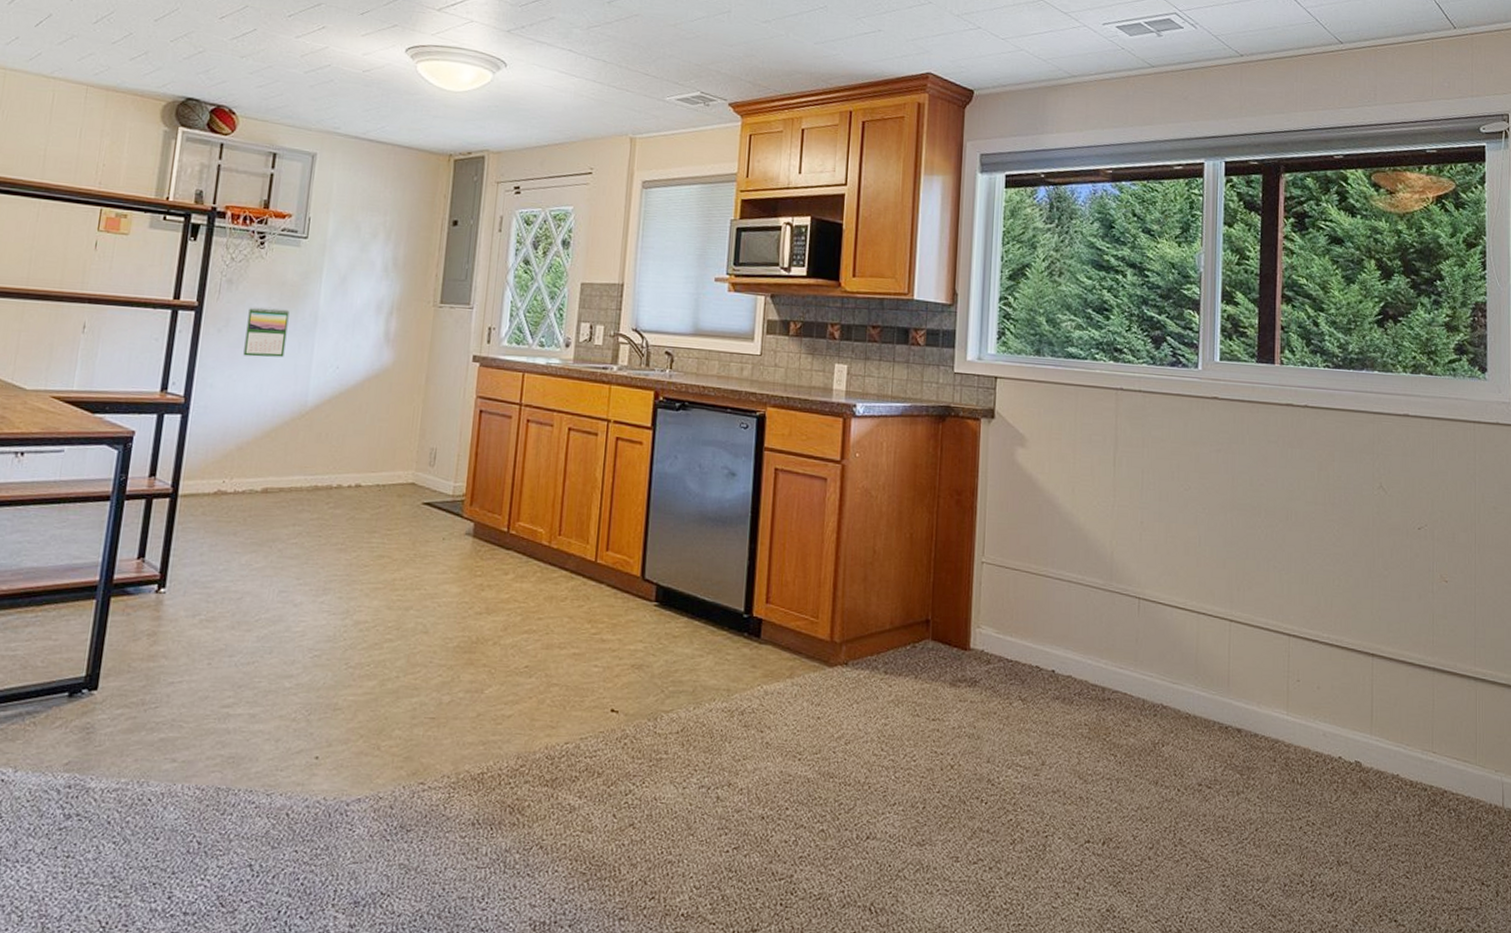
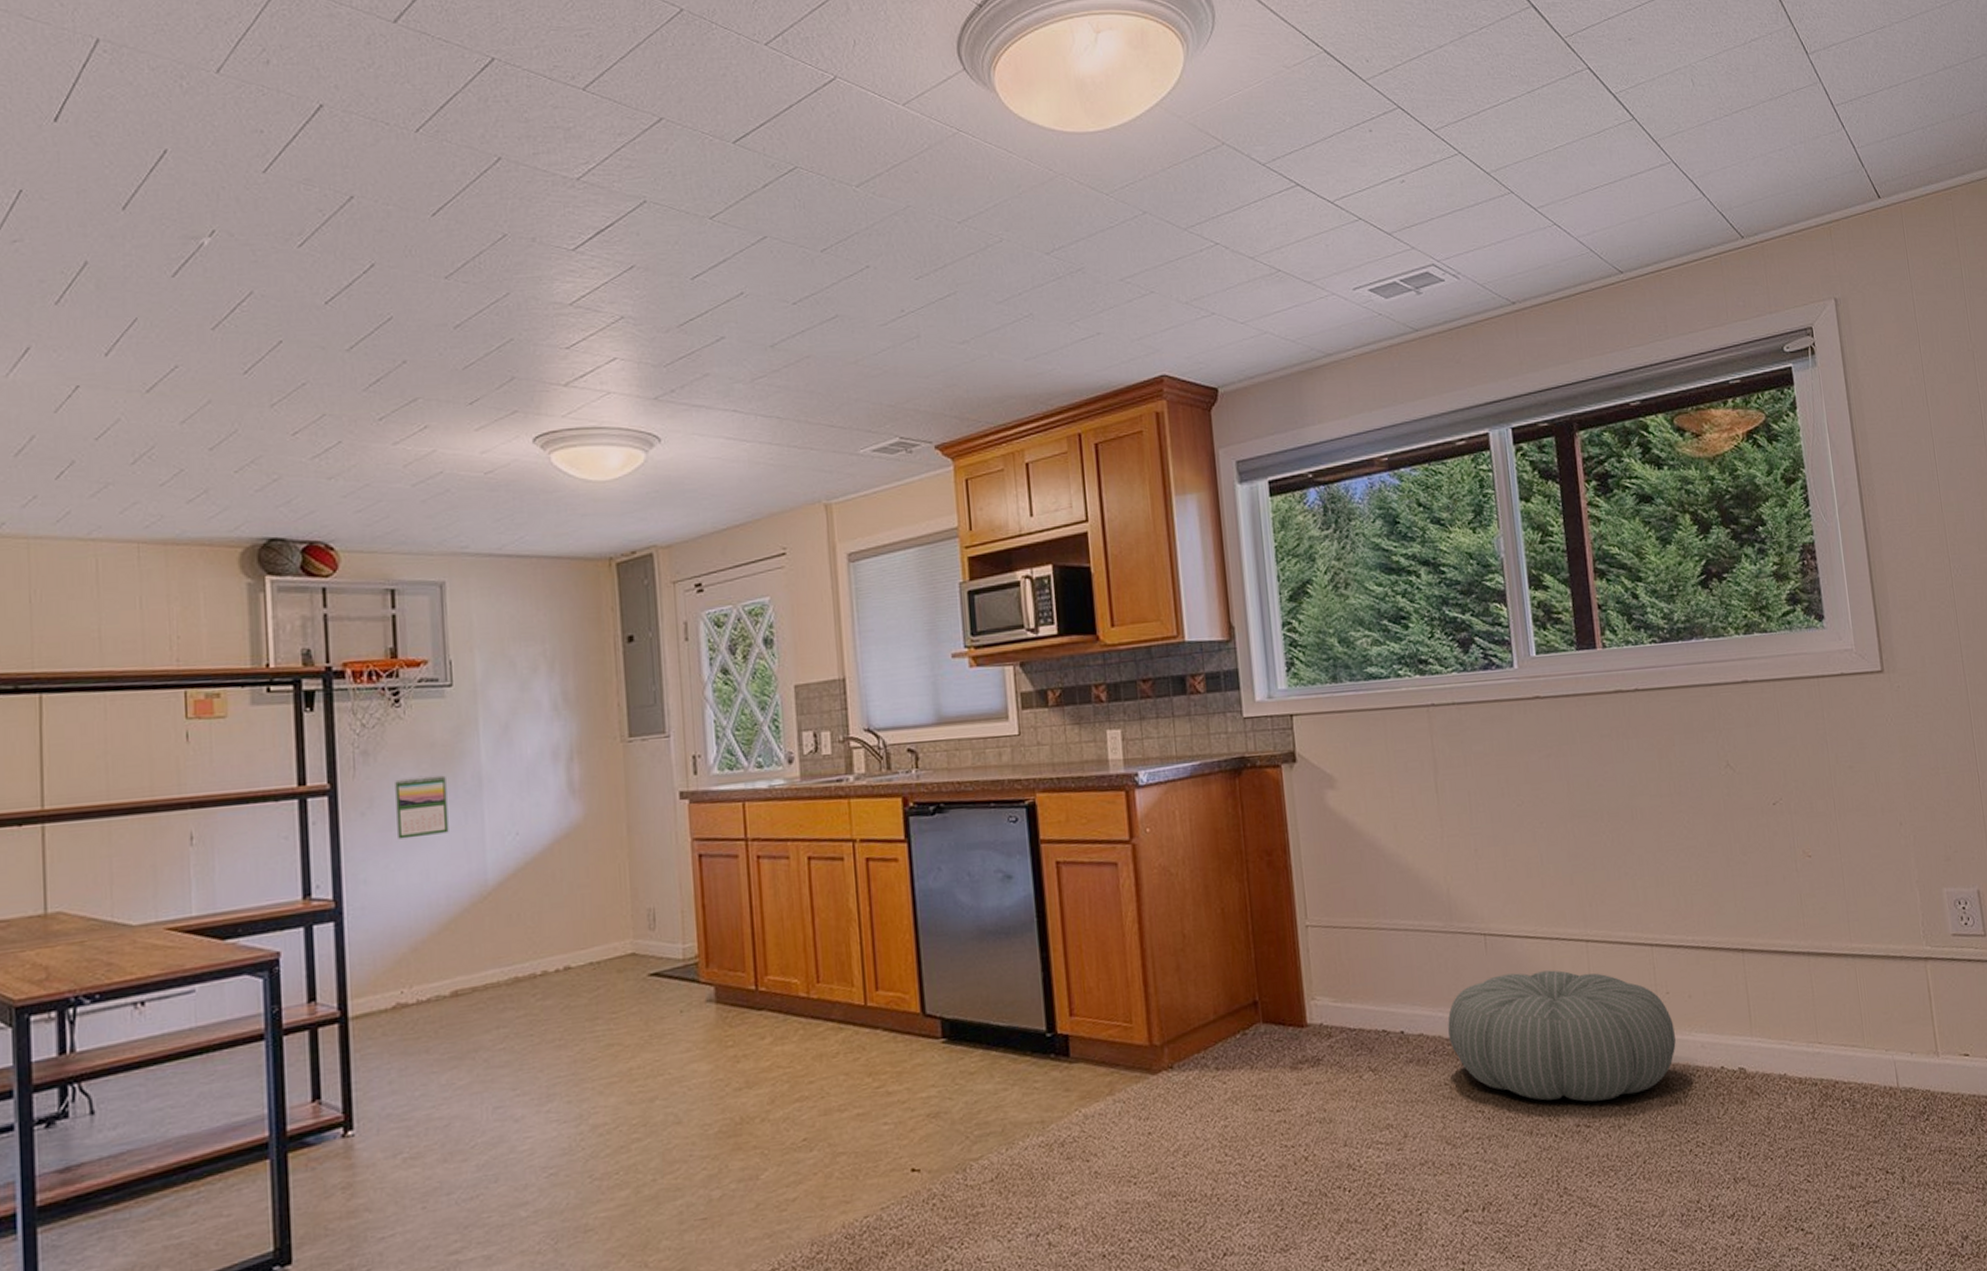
pouf: none [1094,636,1300,767] -> present [1447,970,1676,1102]

